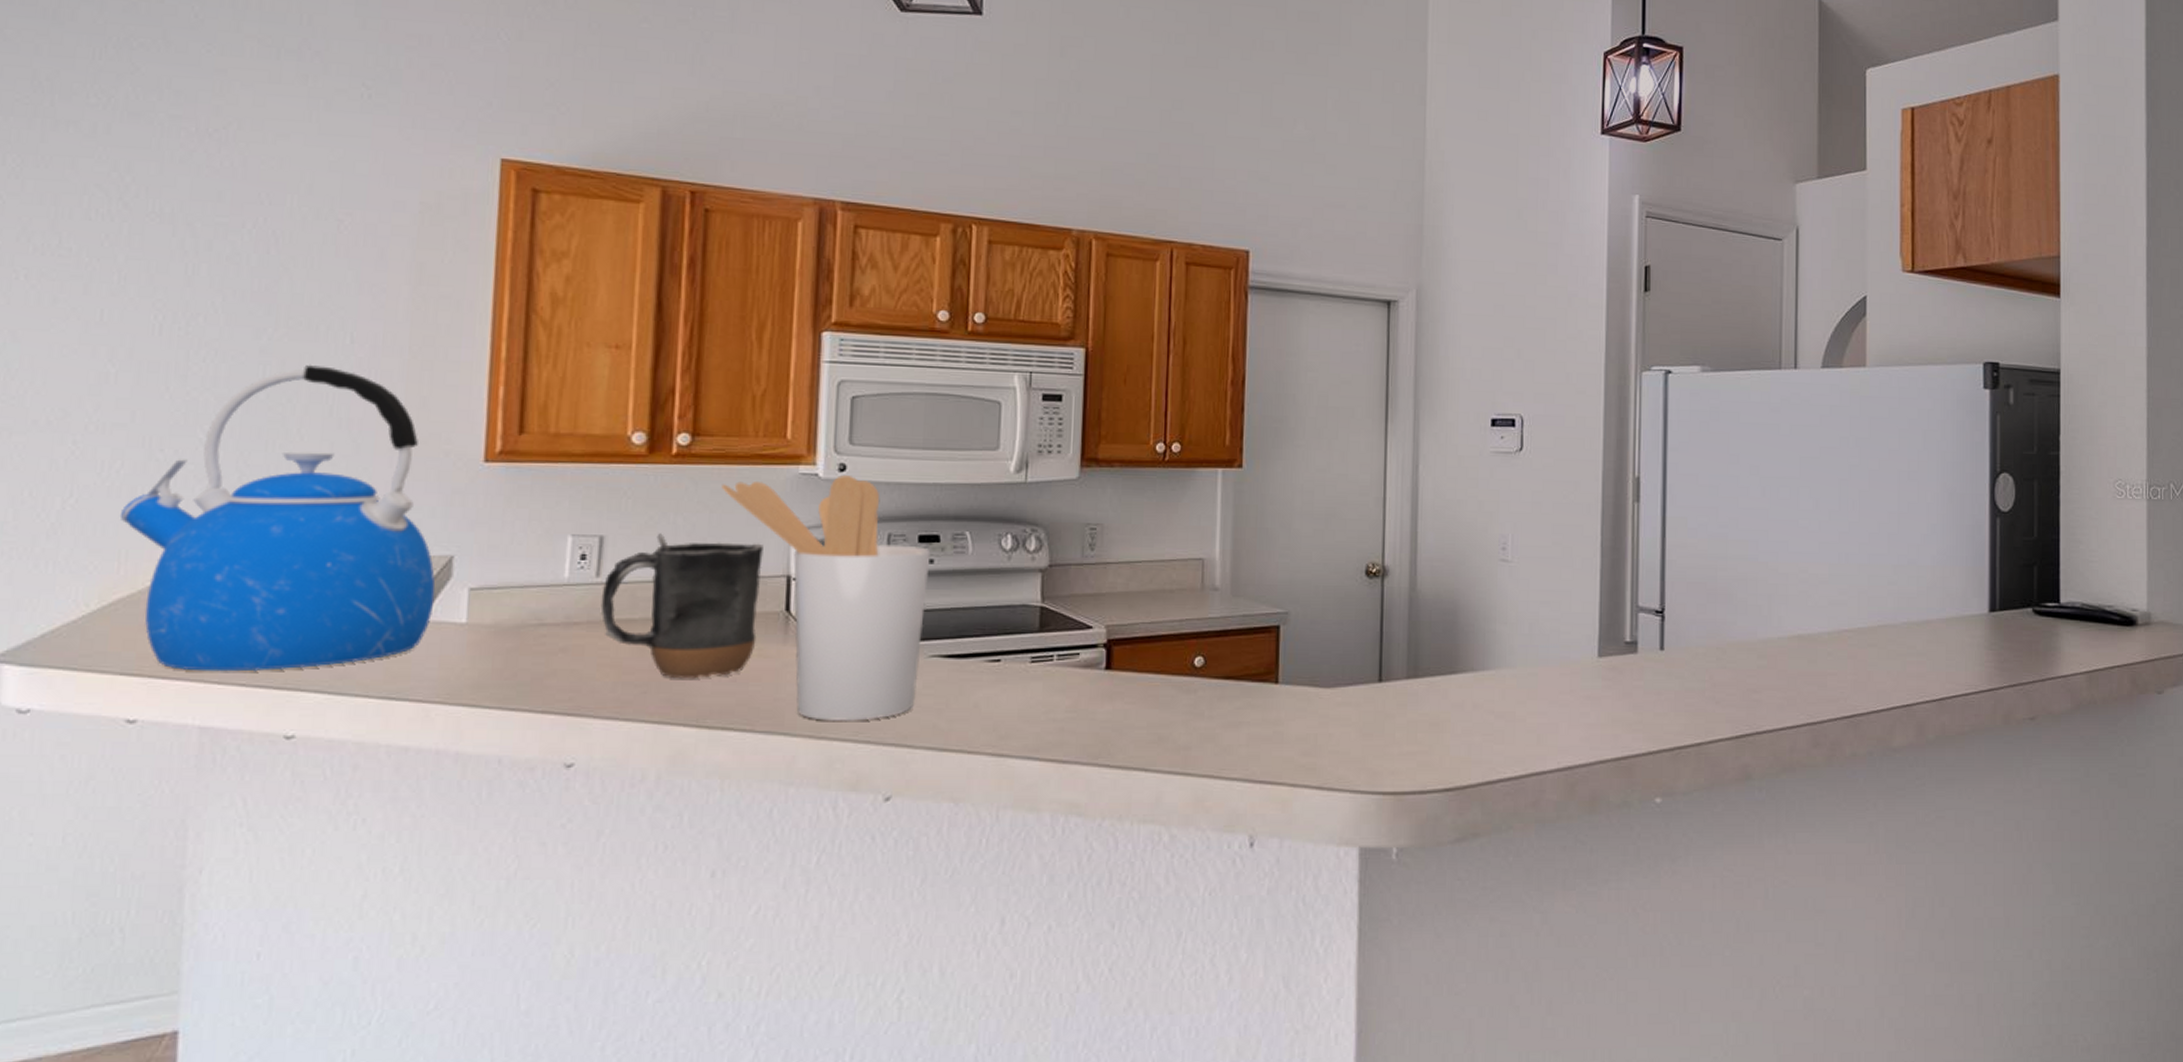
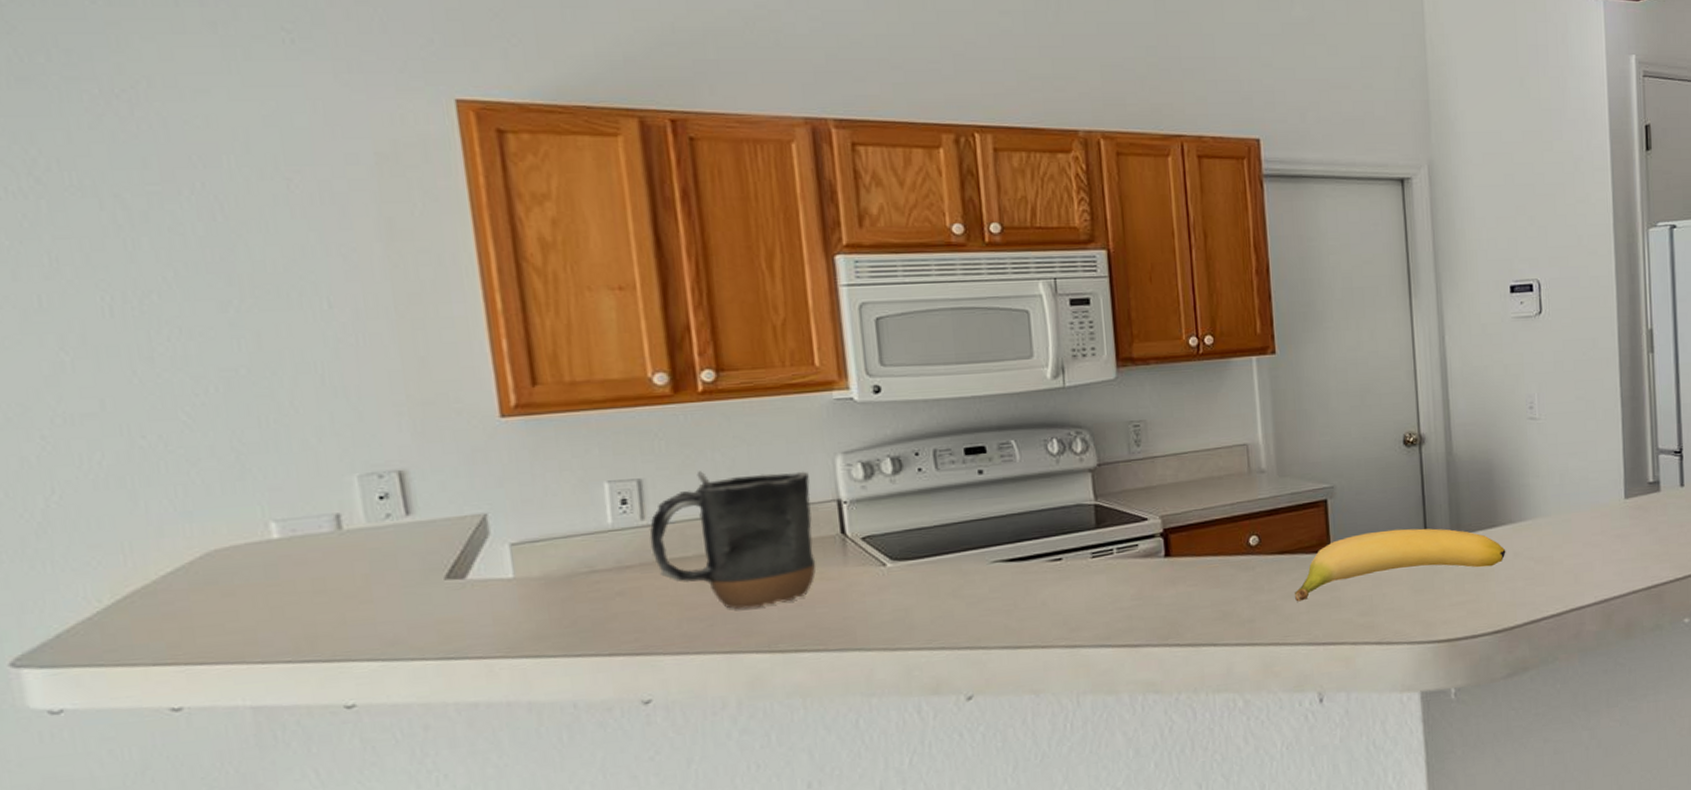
kettle: present [119,364,436,672] -> none [112,333,477,654]
utensil holder: present [721,474,931,721] -> none [755,395,983,633]
banana: none [1236,665,1465,733] -> present [1295,528,1506,602]

